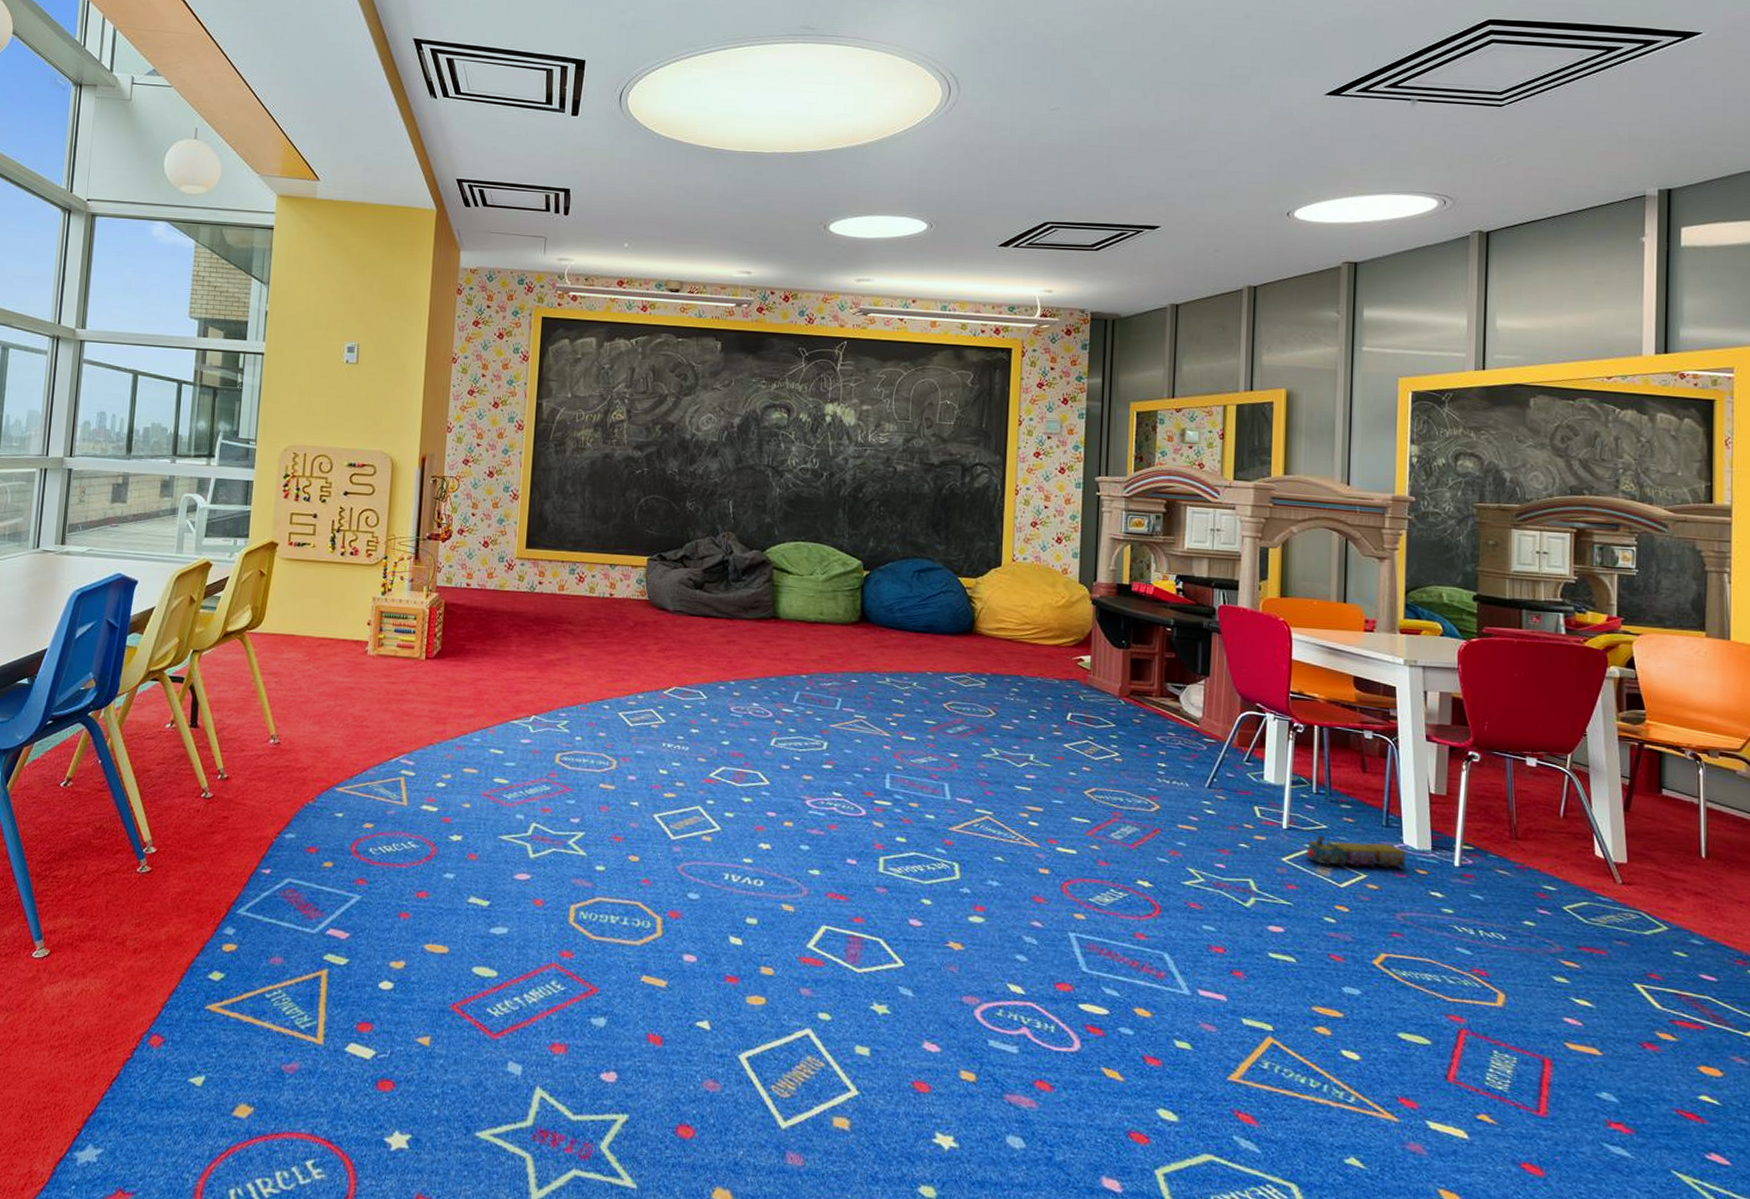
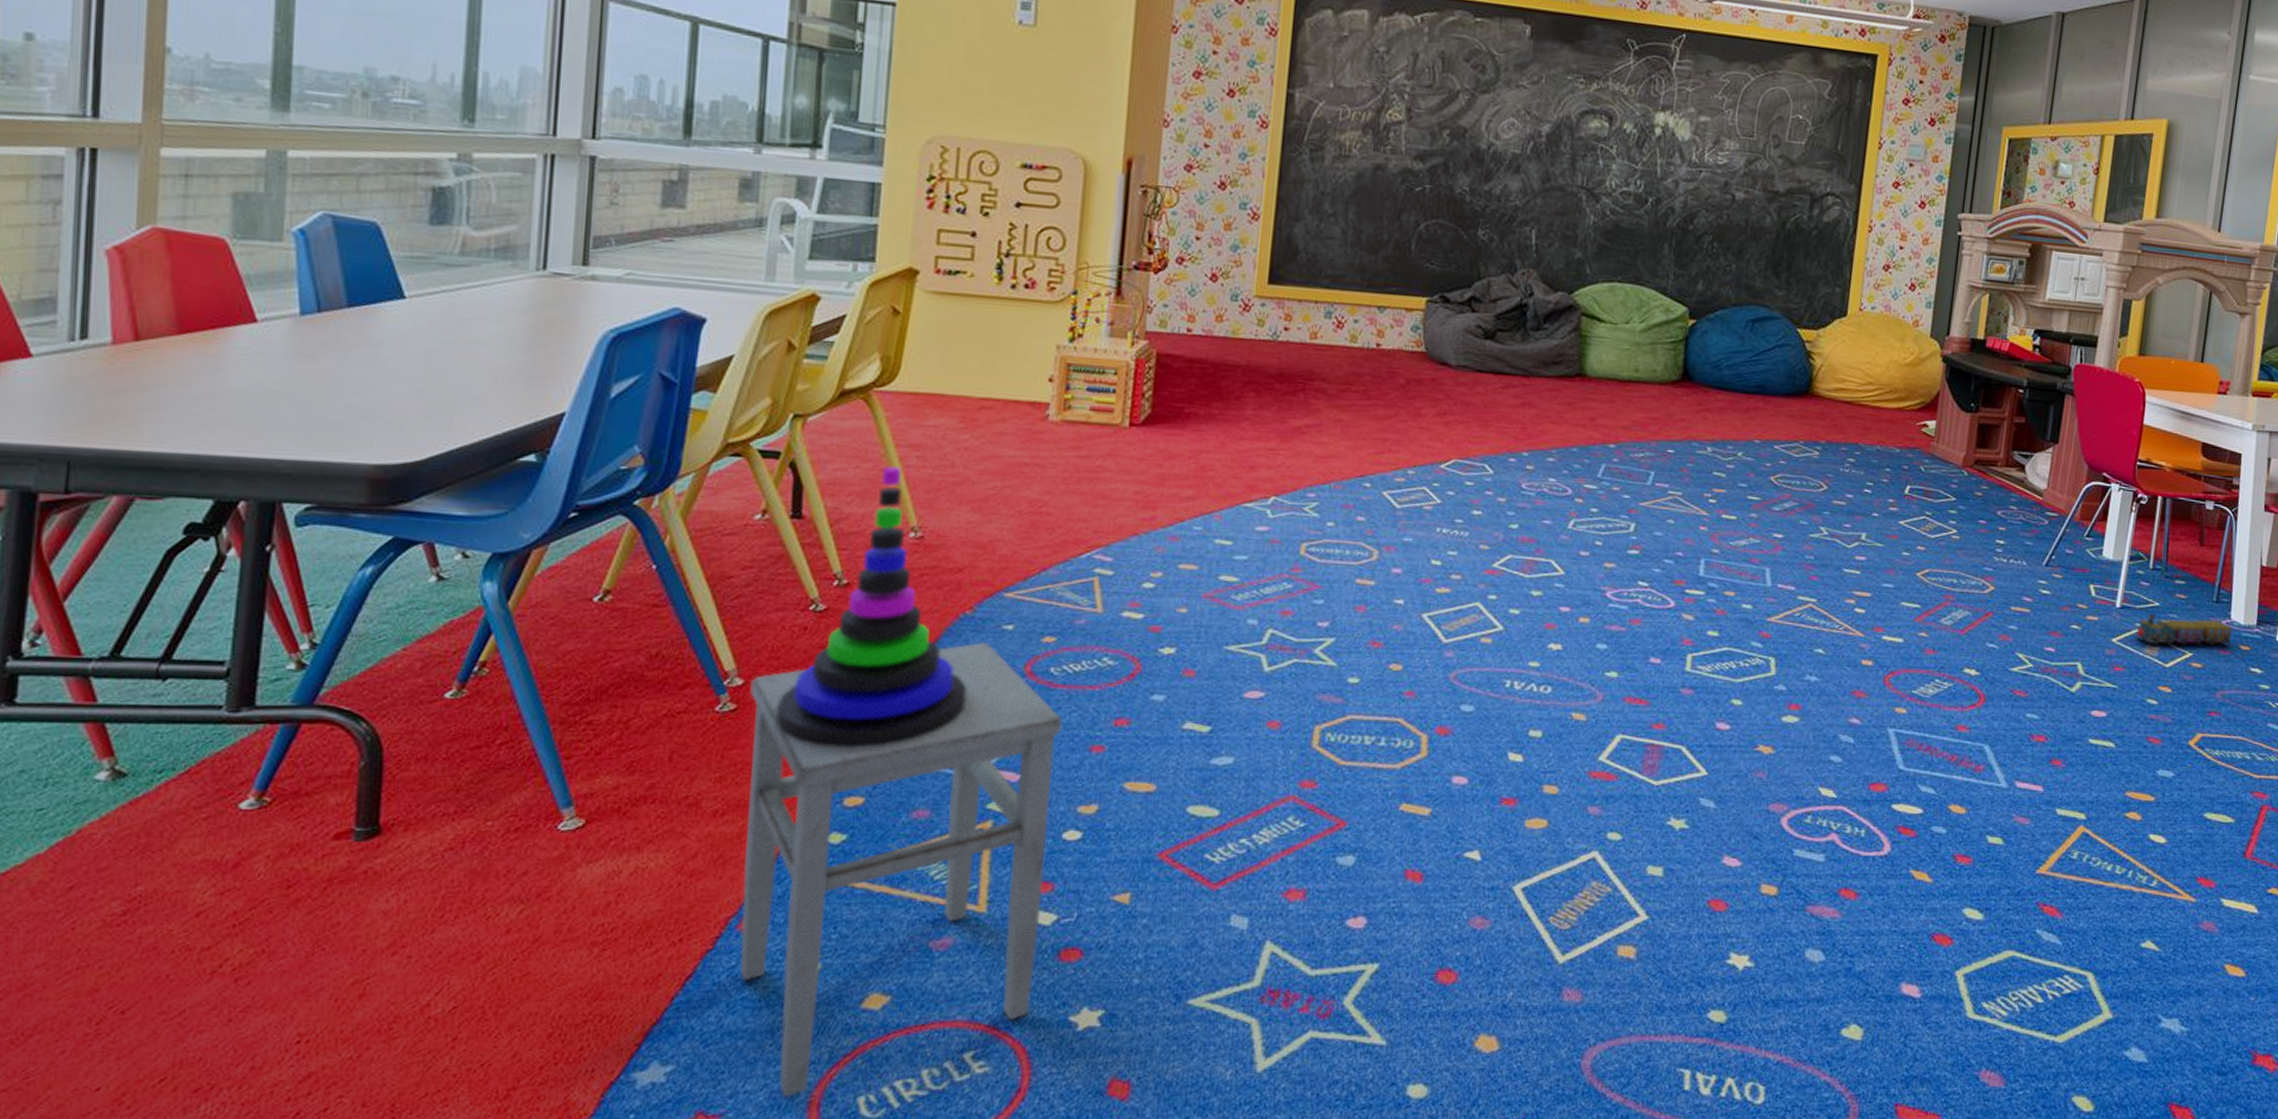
stool: none [149,825,379,1184] -> present [740,641,1064,1098]
stacking toy: none [177,689,309,906] -> present [776,466,966,748]

